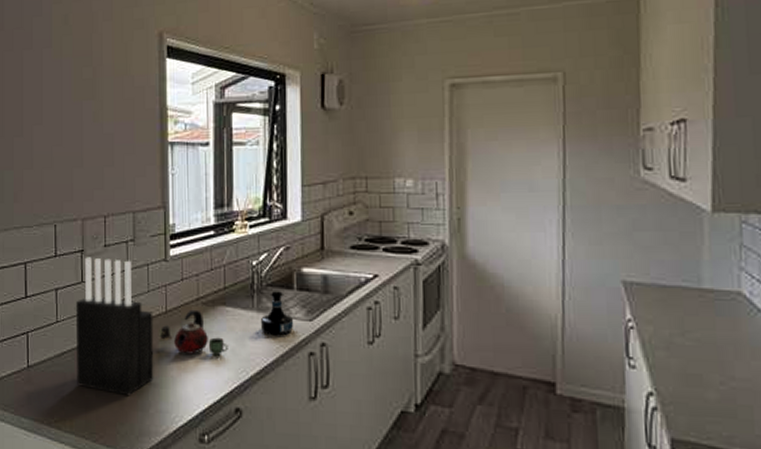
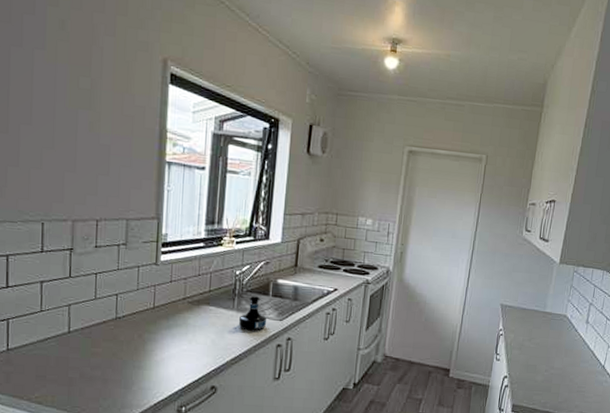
knife block: present [75,257,154,396] -> none [61,255,141,376]
kettle: present [158,309,228,356] -> none [144,307,209,345]

